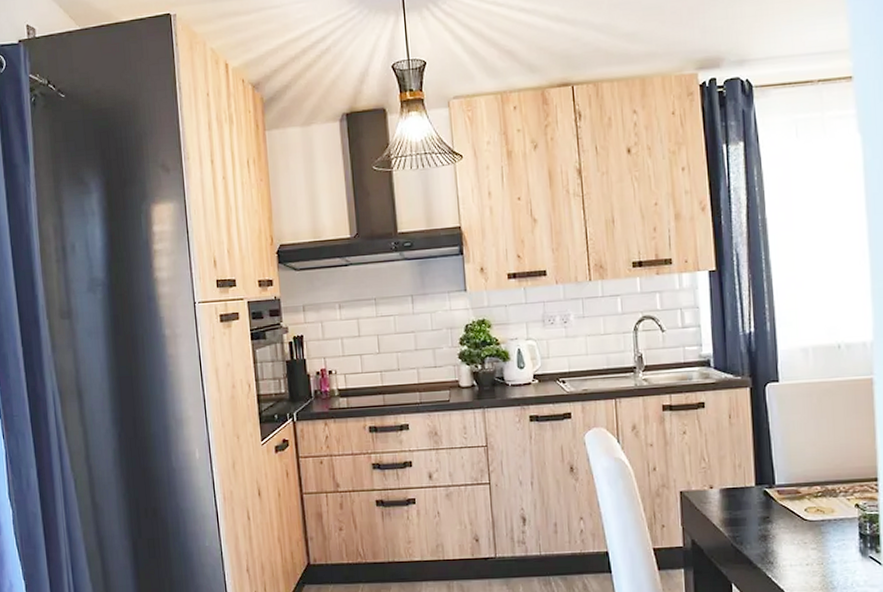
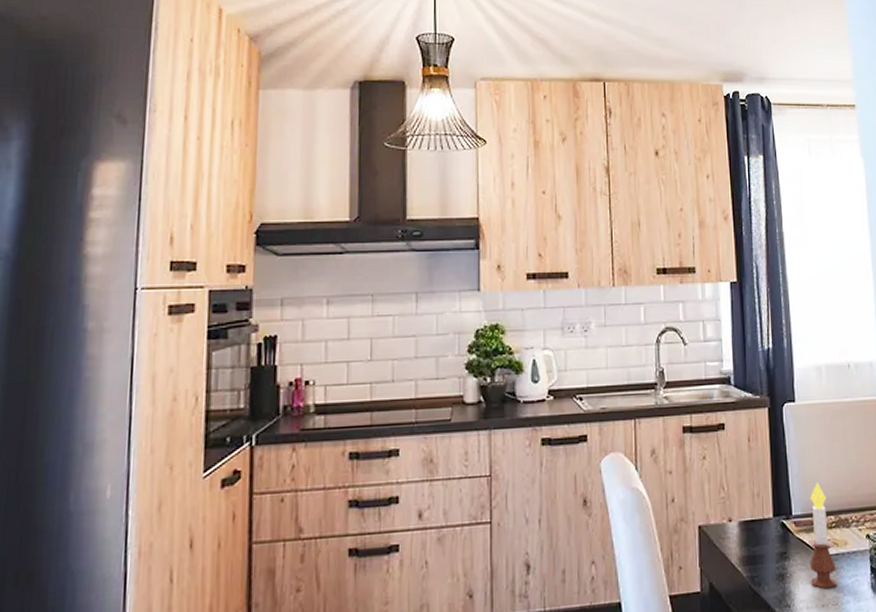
candle: none [793,455,822,550] -> present [809,482,837,589]

